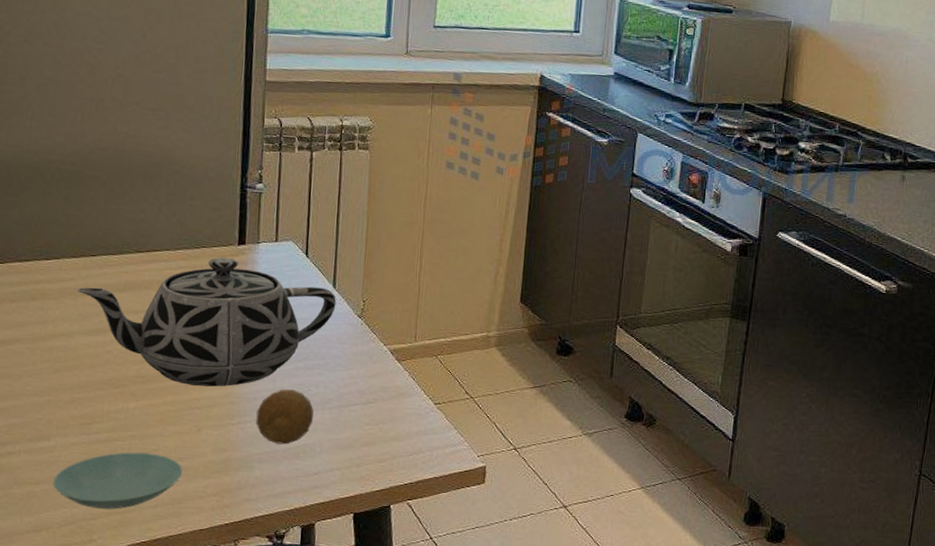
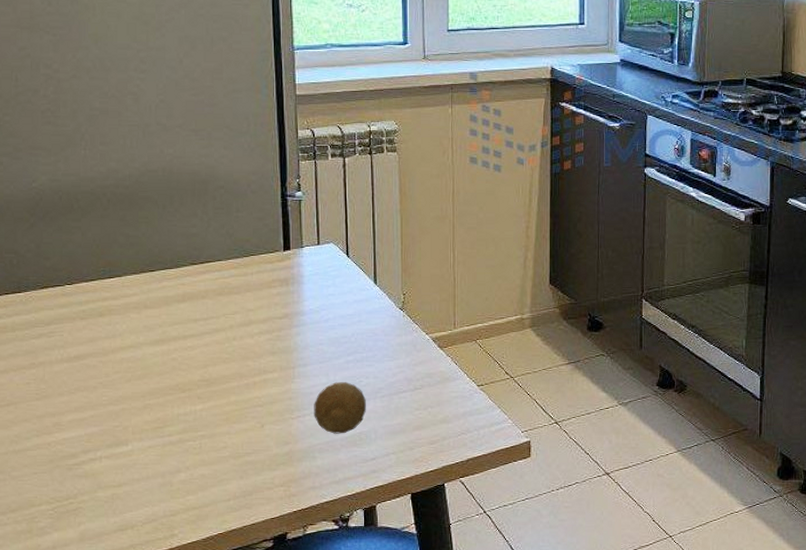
saucer: present [53,452,183,510] -> none [134,451,251,505]
teapot: present [77,257,336,387] -> none [140,263,378,385]

